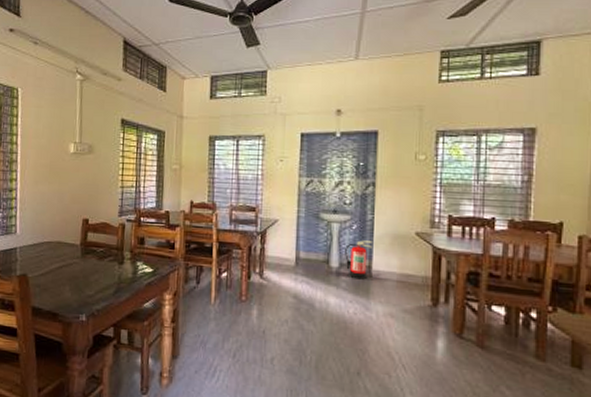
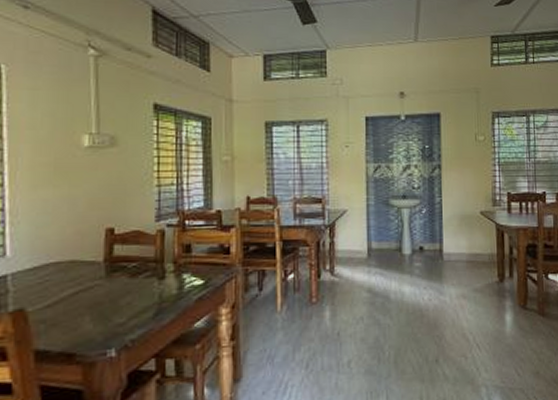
fire extinguisher: present [345,240,372,280] -> none [416,224,442,264]

